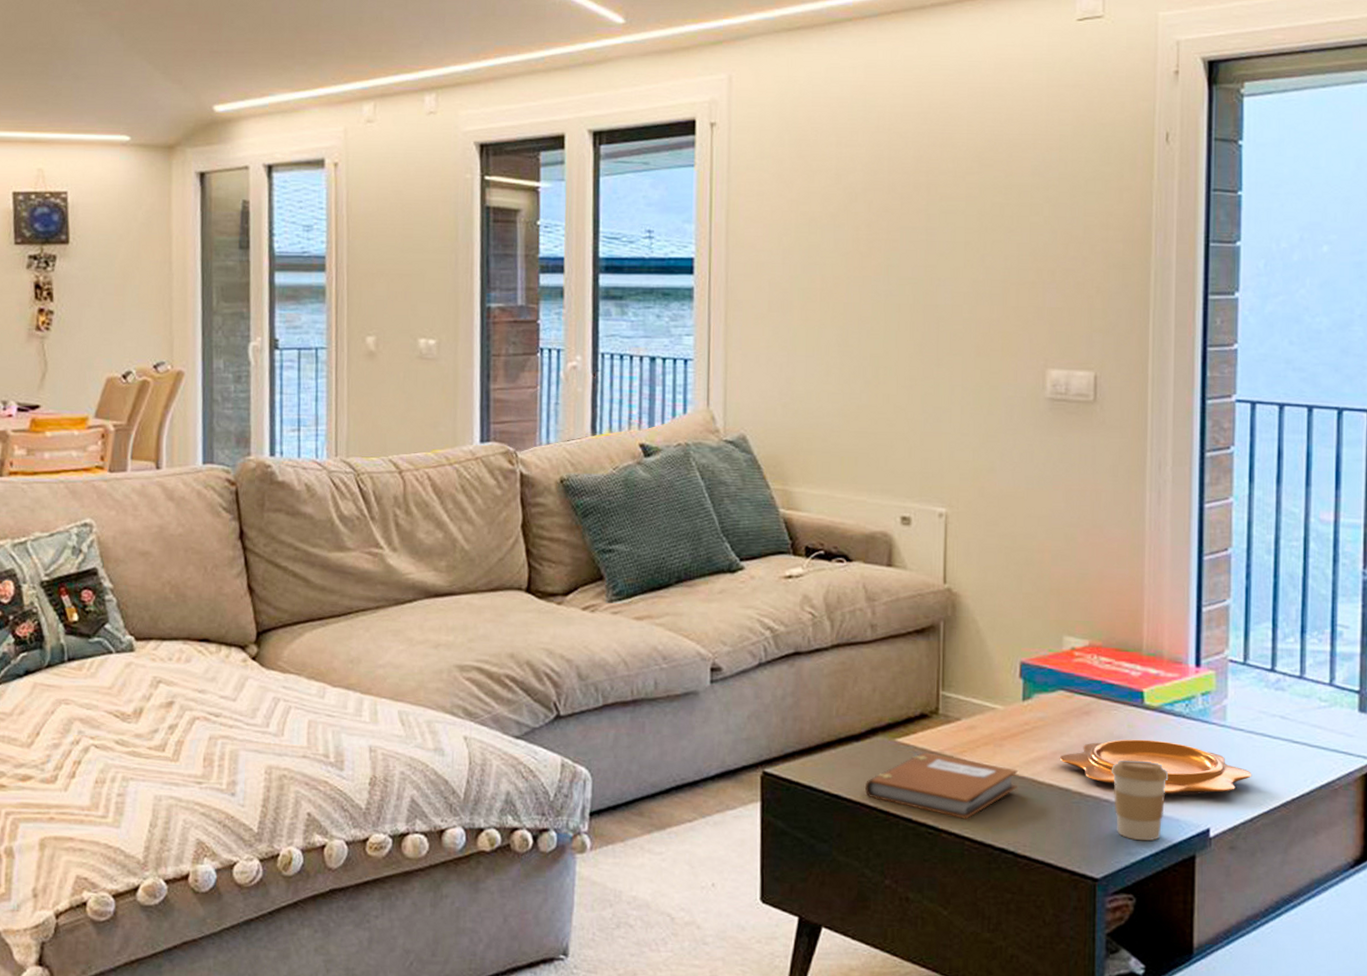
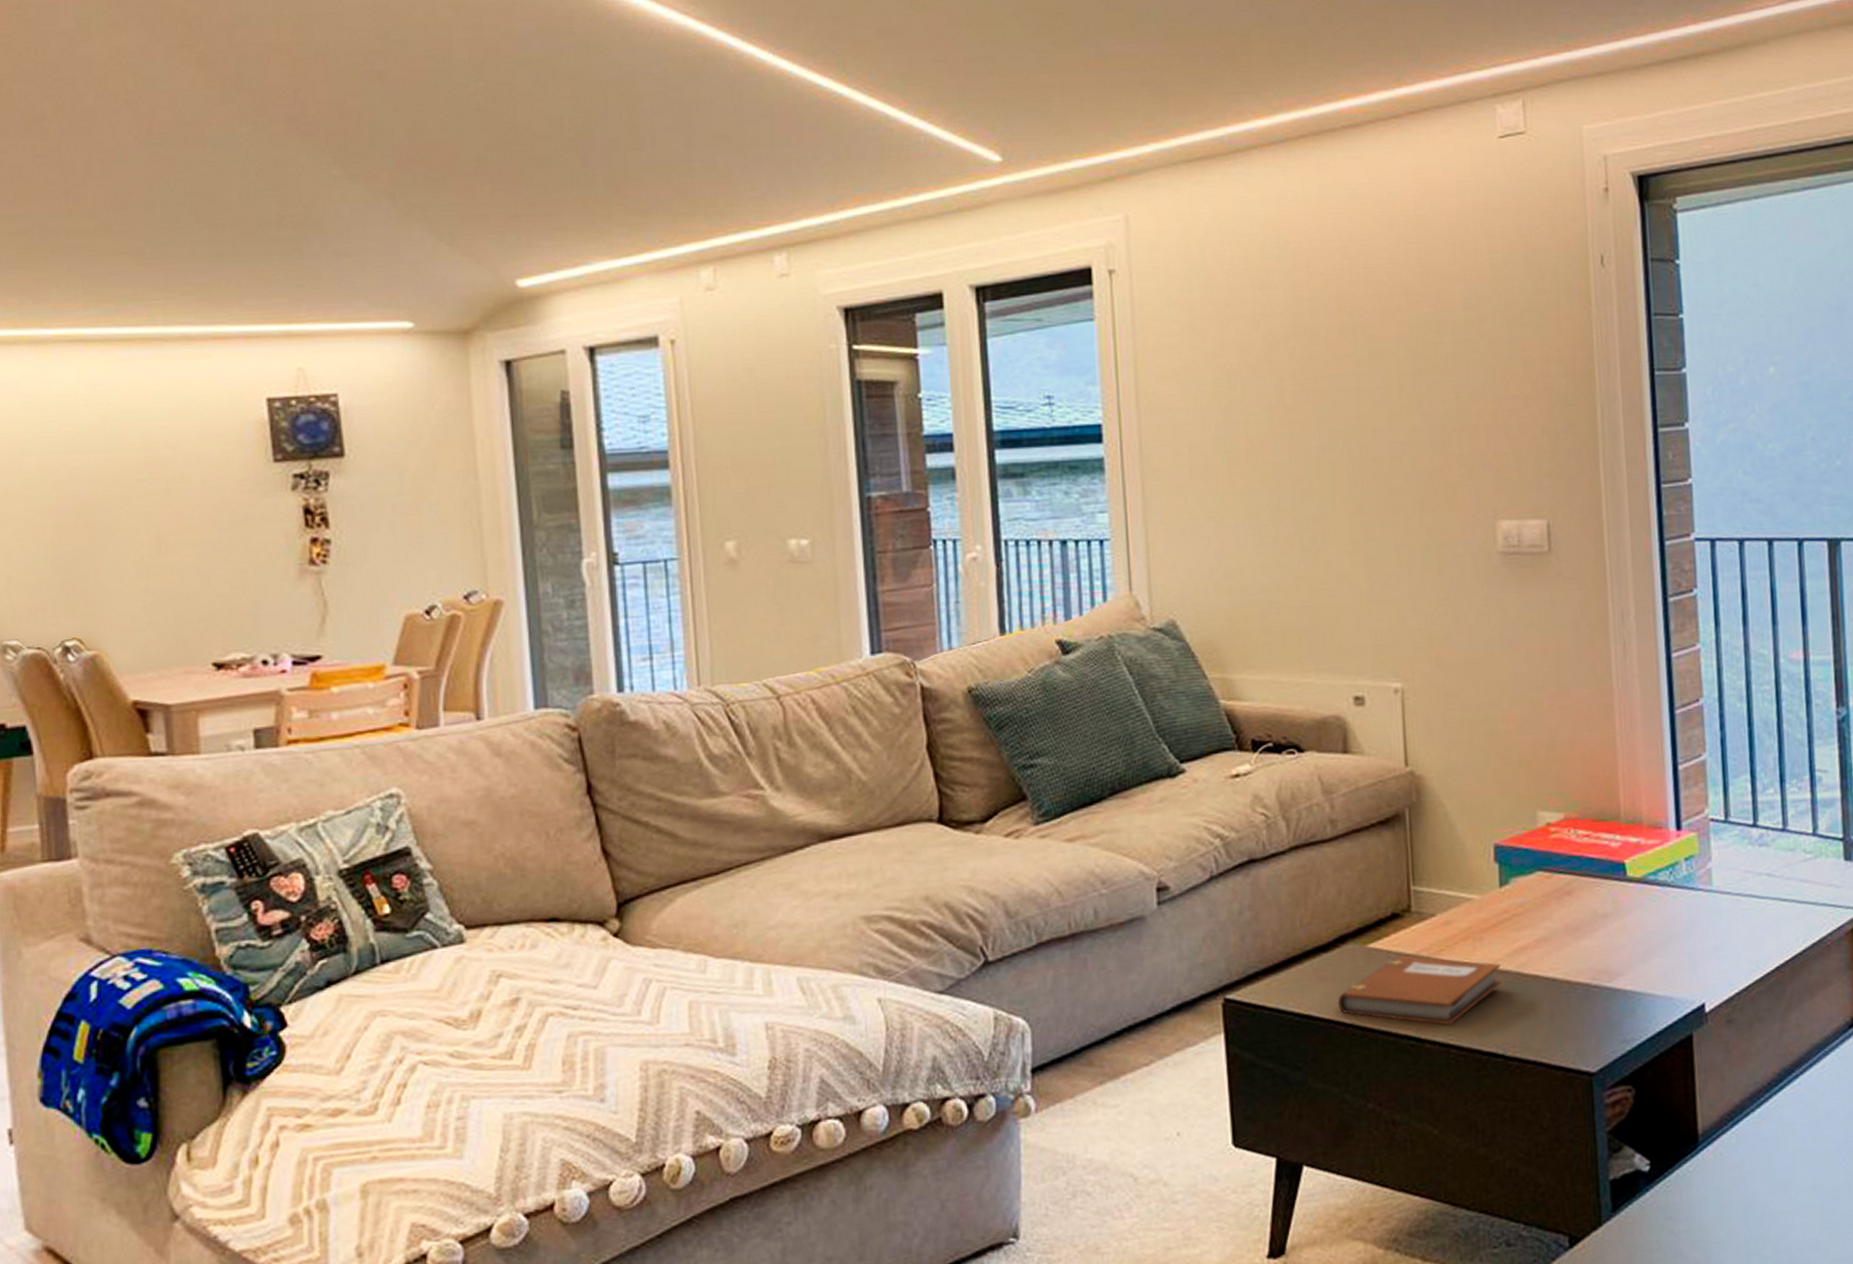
decorative bowl: present [1059,739,1252,795] -> none [1543,914,1743,972]
coffee cup: present [1111,760,1169,841] -> none [1598,938,1659,1026]

